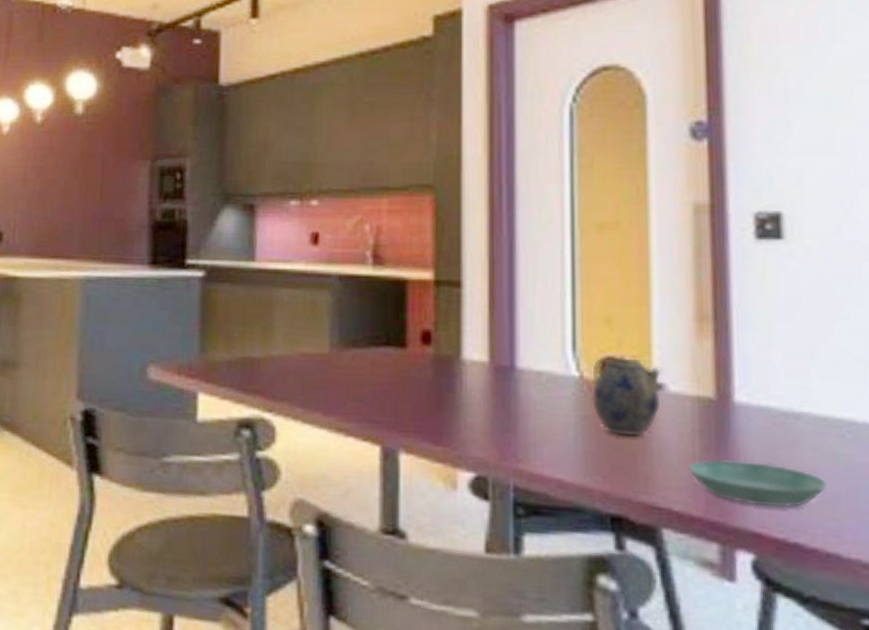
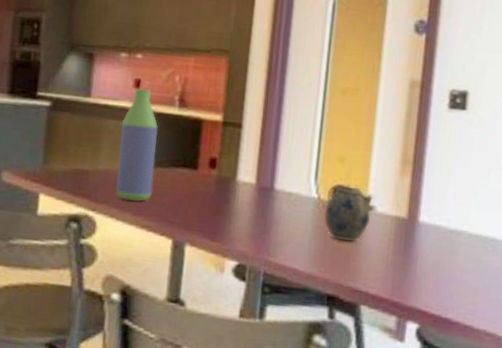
bottle: none [297,245,348,396] -> present [116,88,159,202]
saucer: present [689,460,827,509] -> none [384,260,471,295]

